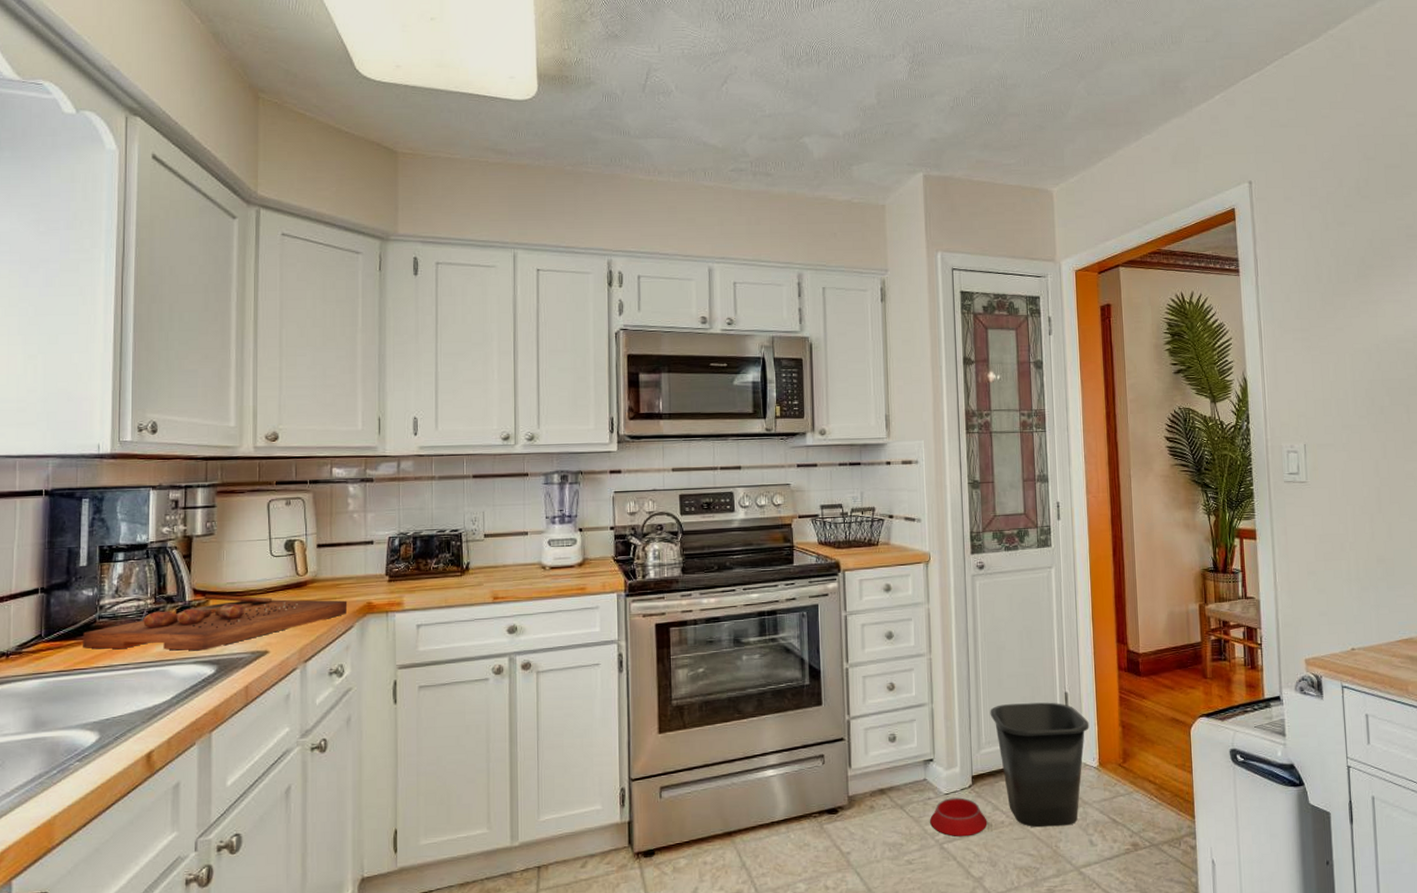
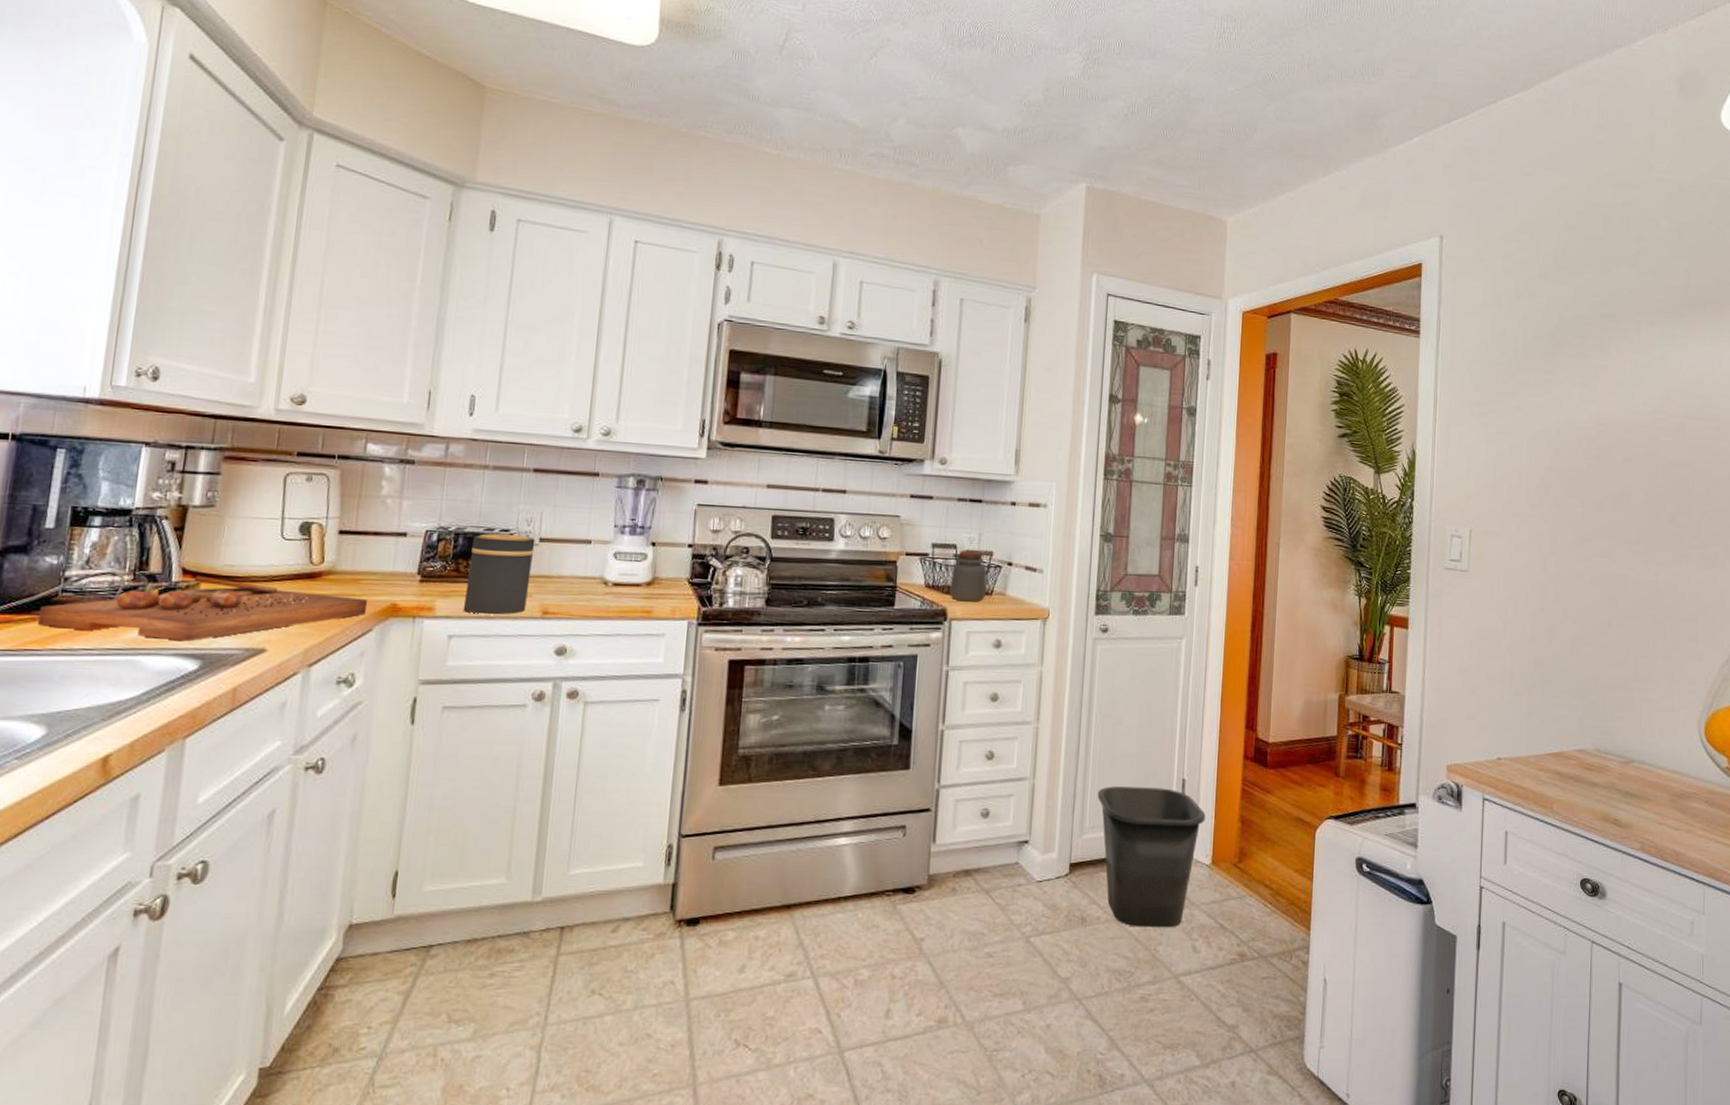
cylinder: none [426,533,481,605] -> present [463,533,536,615]
jar: none [840,508,872,554] -> present [949,550,987,602]
pet bowl: present [930,797,988,836] -> none [1018,886,1082,930]

